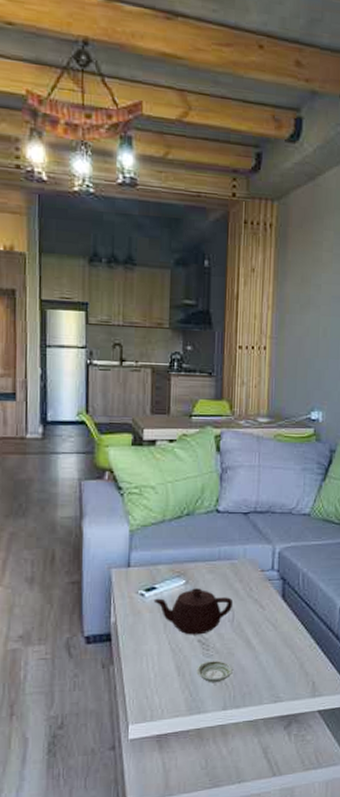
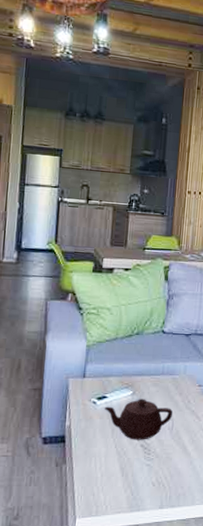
saucer: present [196,661,233,683] -> none [138,464,170,484]

